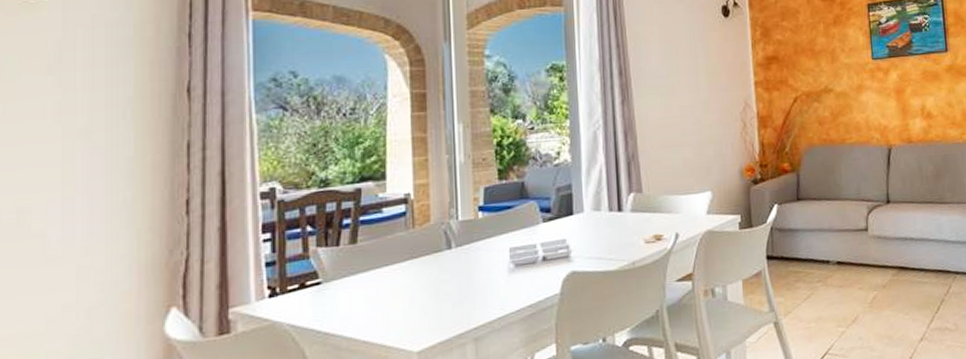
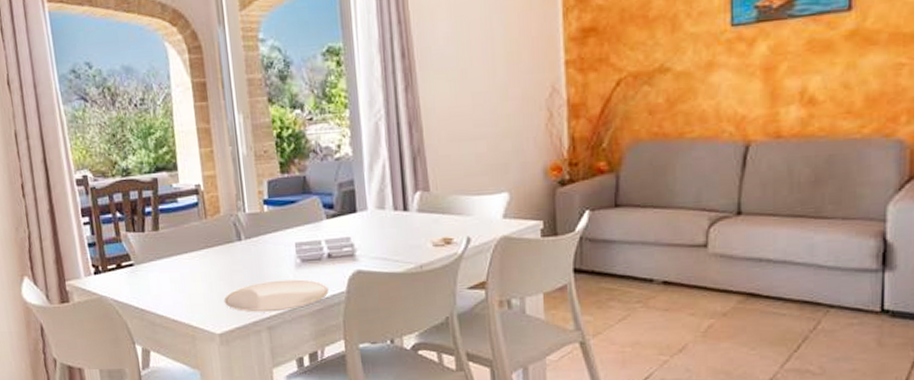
plate: none [426,284,542,324] -> present [223,279,329,312]

